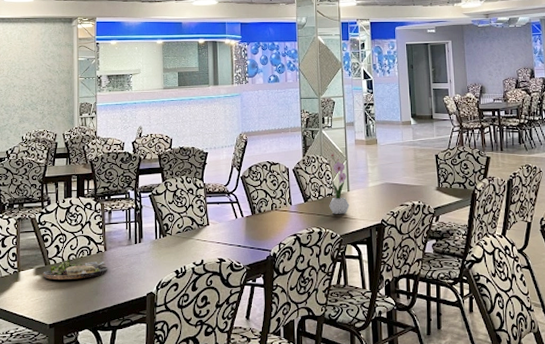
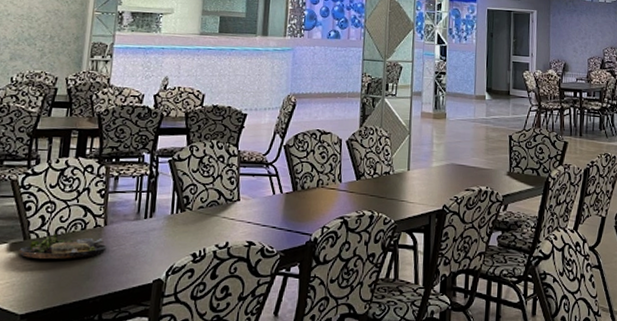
flower arrangement: present [329,154,350,214] -> none [385,126,409,197]

